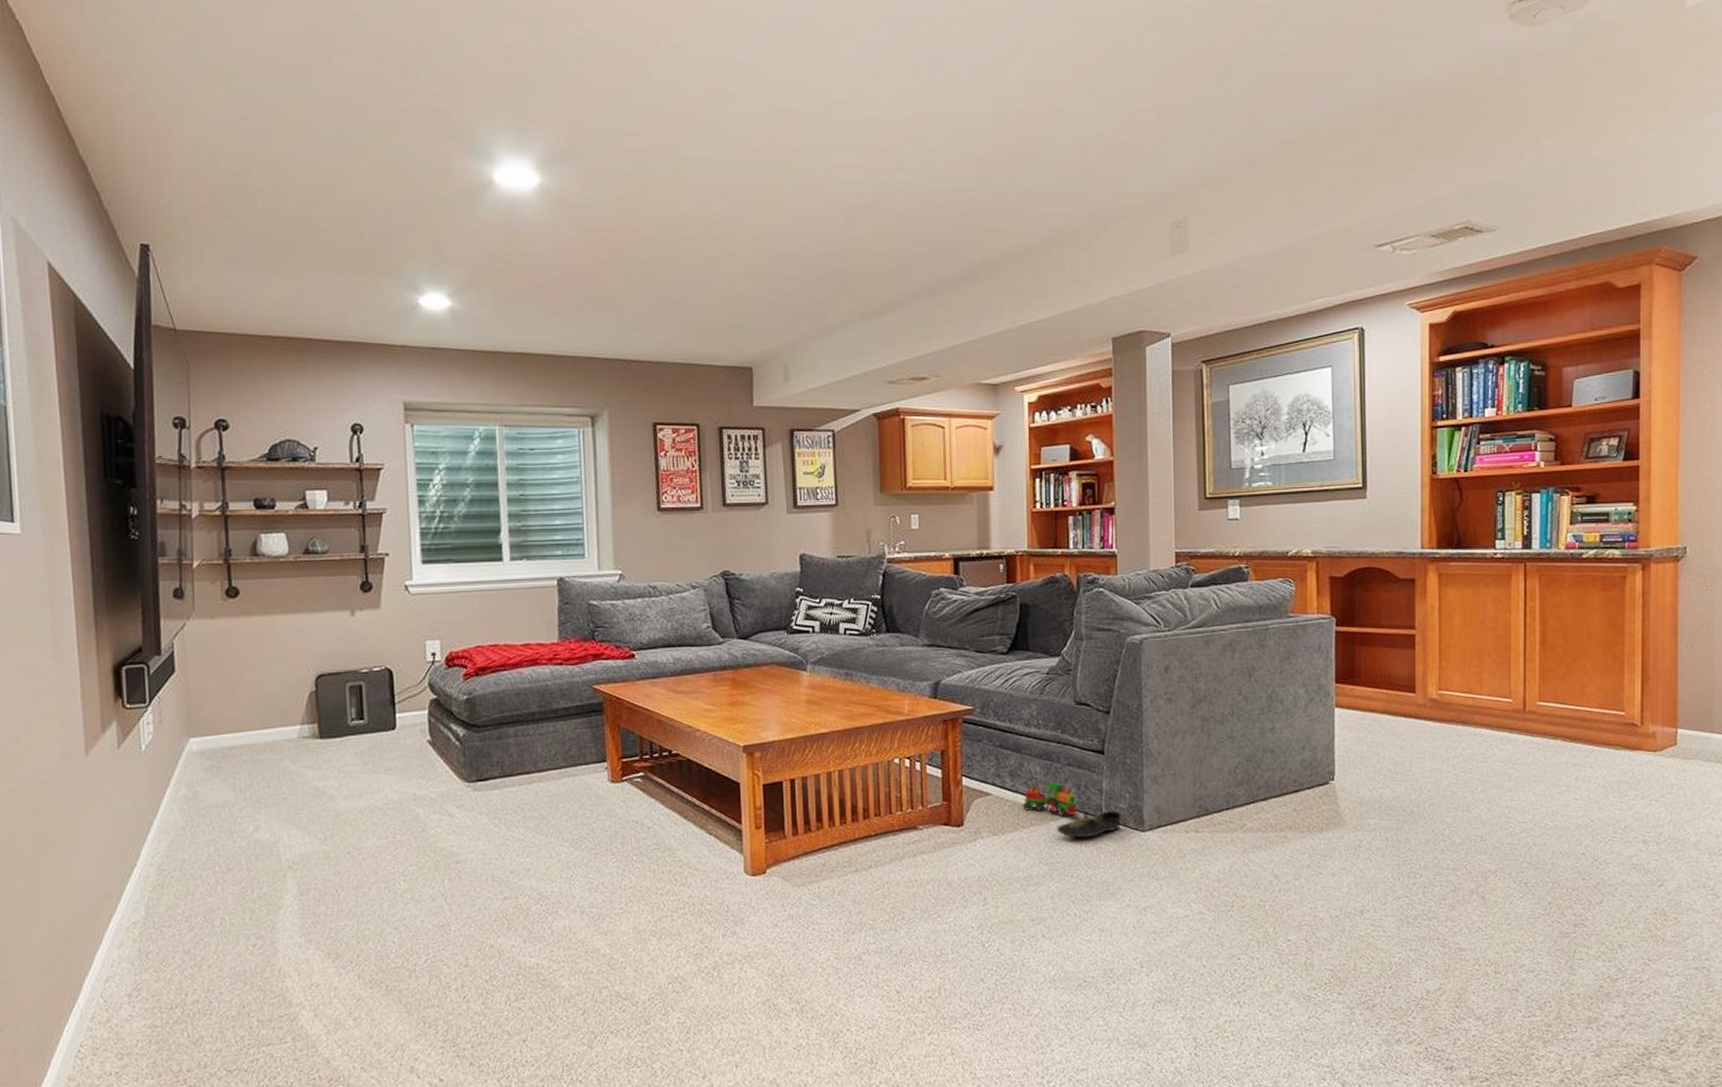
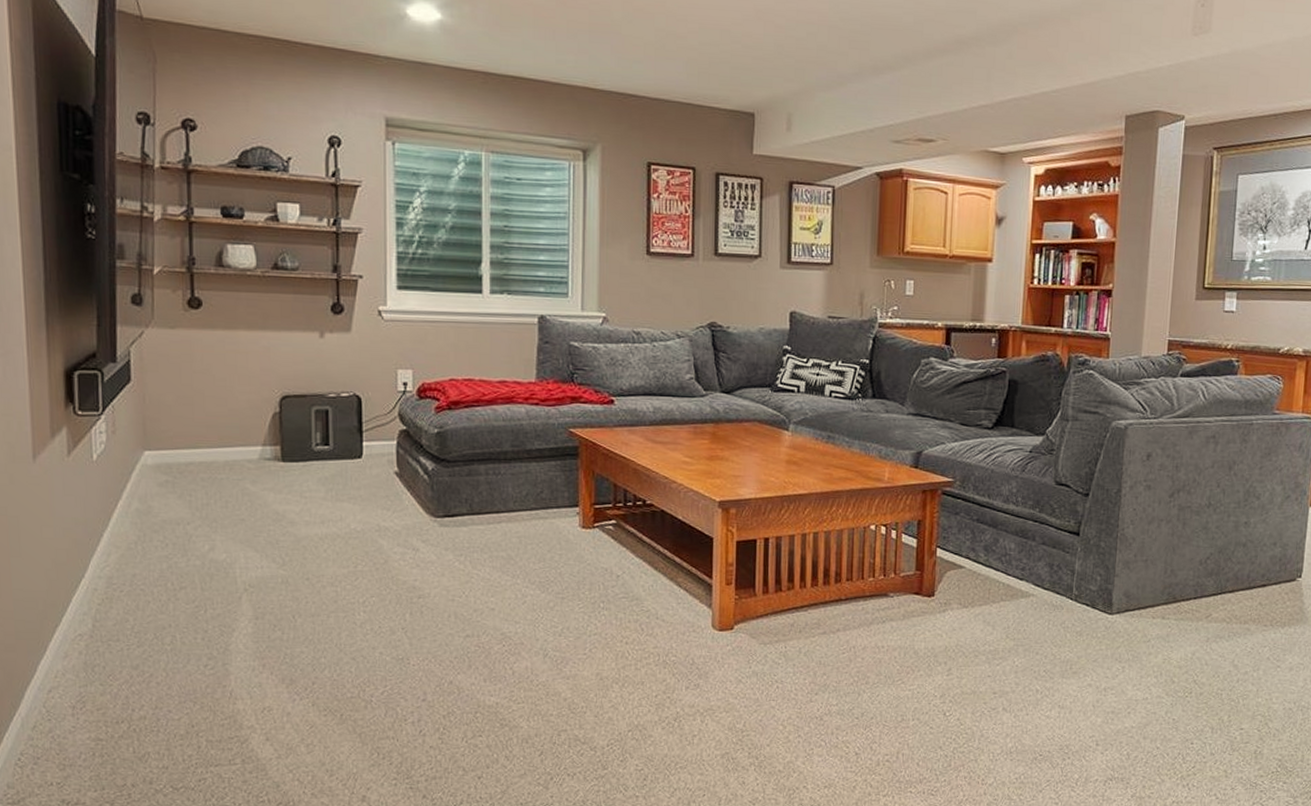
toy train: present [1022,781,1079,816] -> none [994,559,1049,594]
shoe: present [1057,810,1122,839] -> none [1026,591,1091,617]

